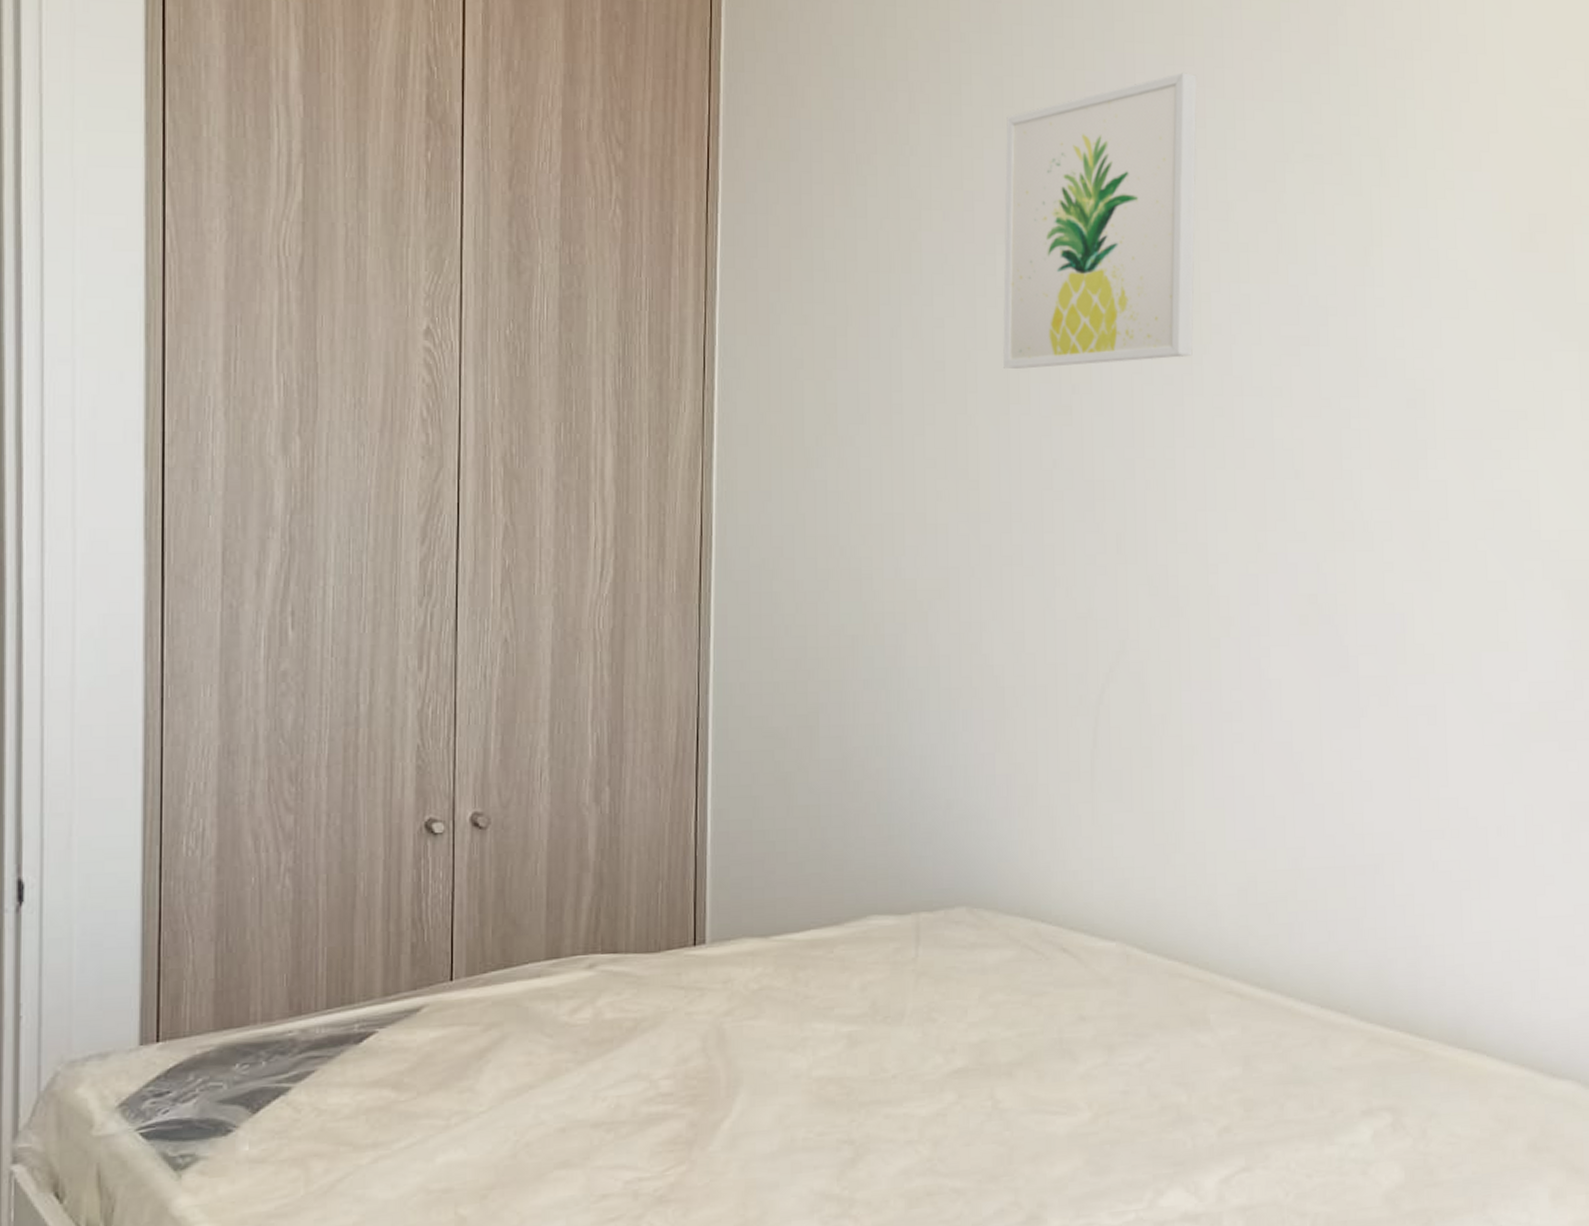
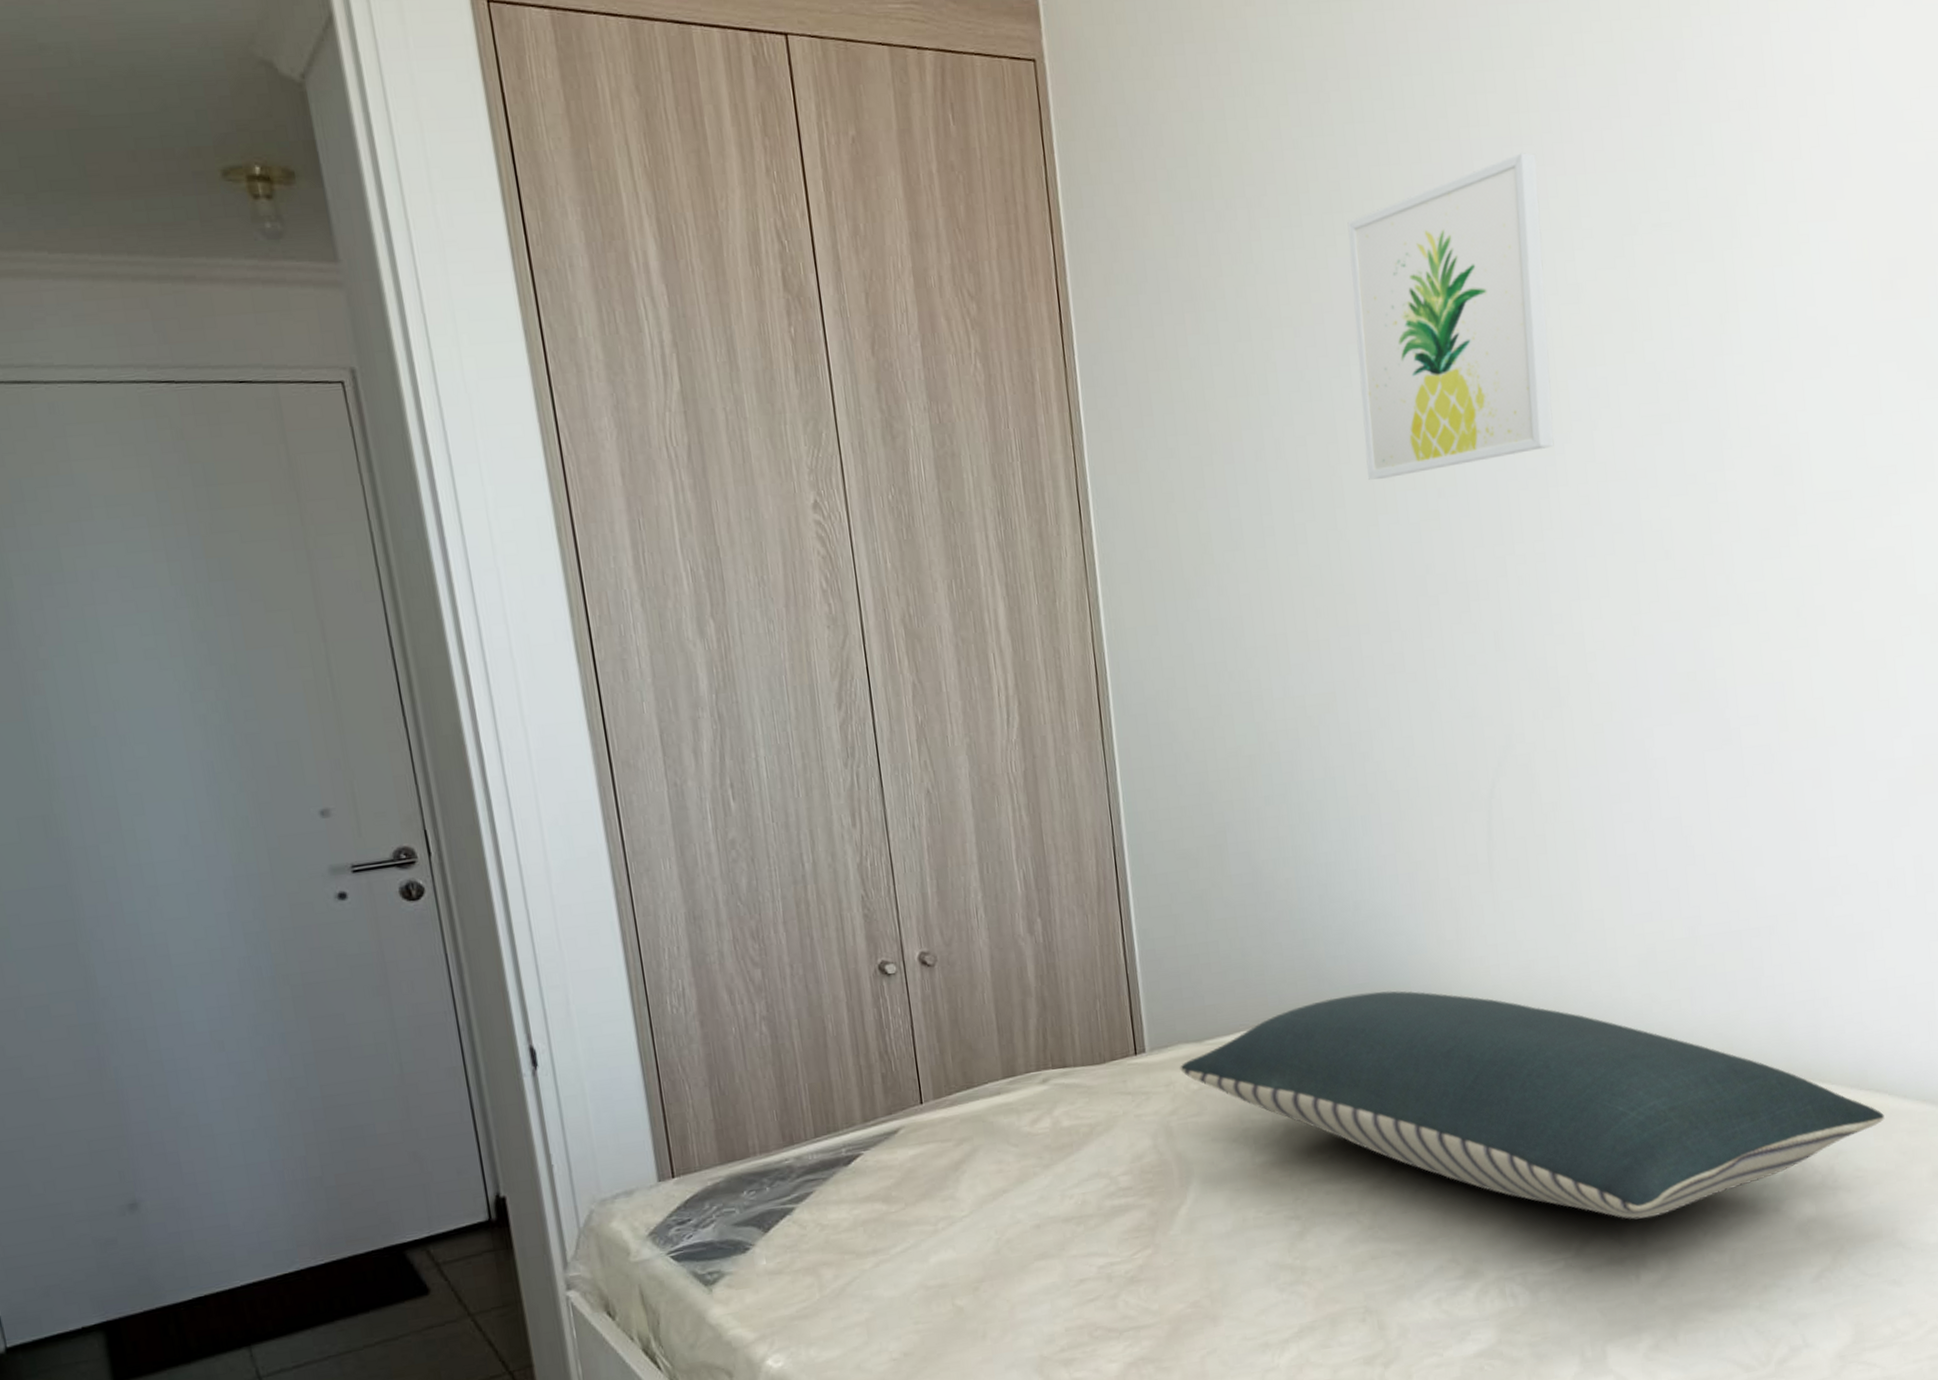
pillow: none [741,898,1482,1172] -> present [1180,990,1885,1220]

